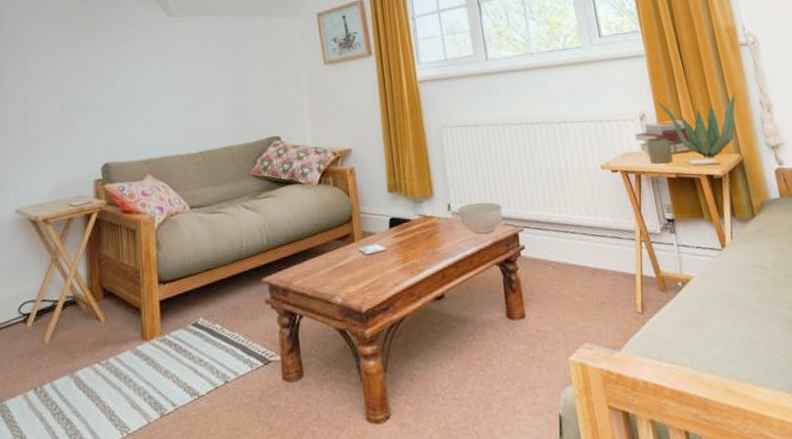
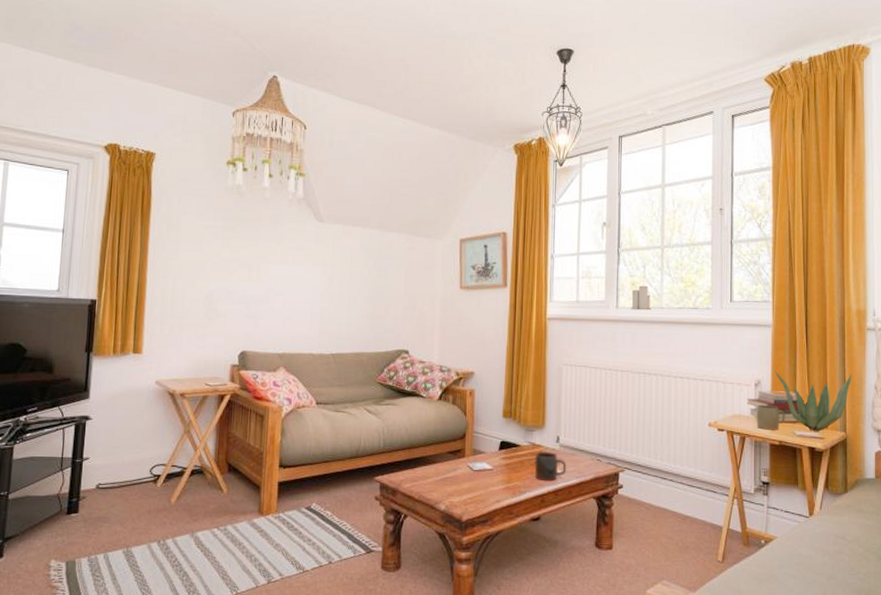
mug: none [428,221,464,254] -> present [534,451,567,482]
bowl: present [458,202,503,235] -> none [566,439,608,469]
candle: none [498,31,522,60] -> present [631,283,651,311]

